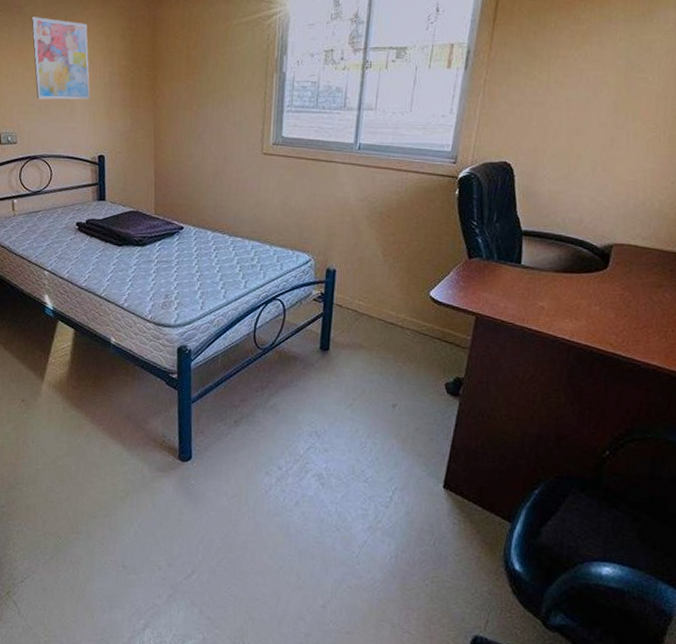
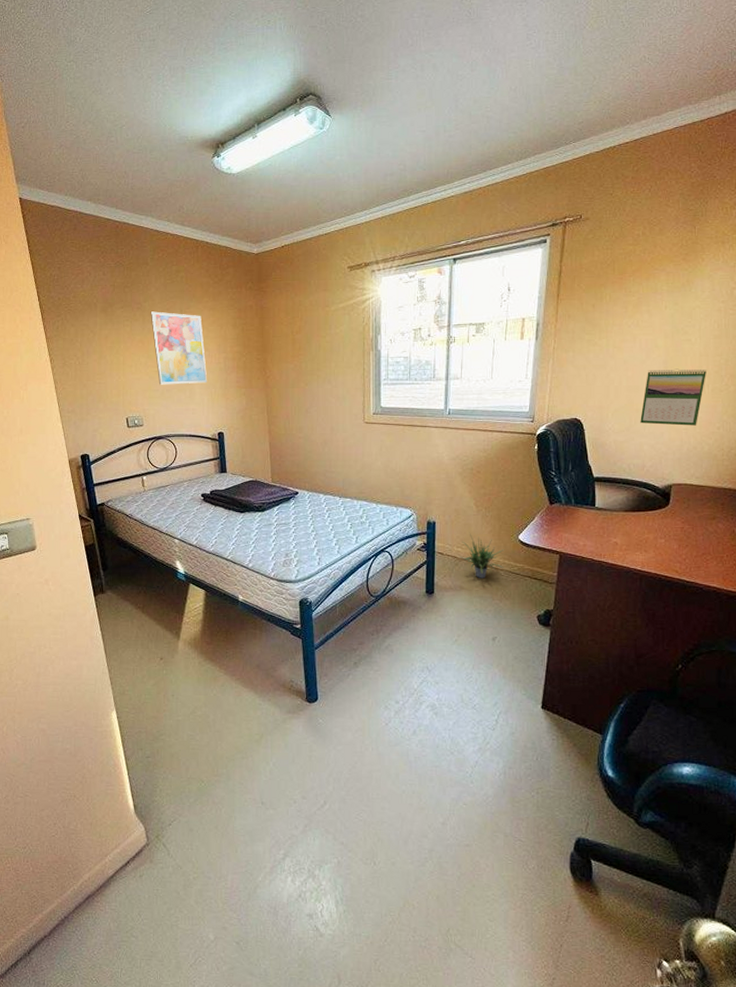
potted plant: none [360,285,412,337] -> present [459,533,504,578]
calendar: none [580,111,664,178] -> present [640,368,706,426]

